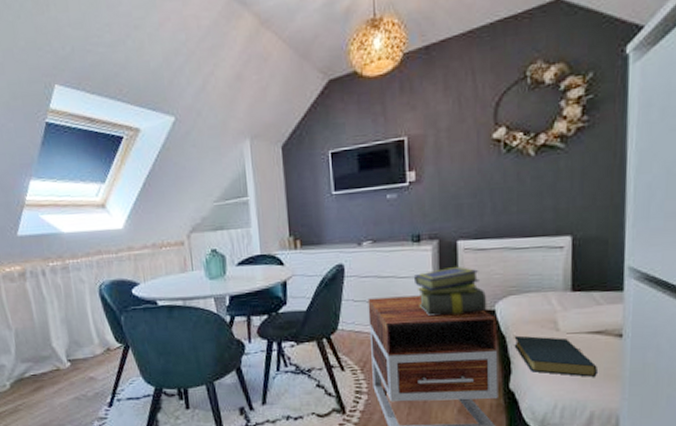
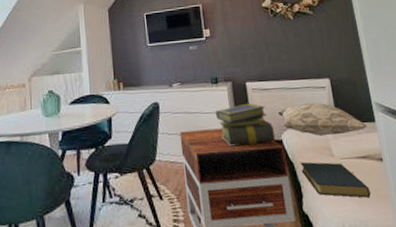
decorative pillow: none [494,266,611,307] -> present [277,102,368,136]

